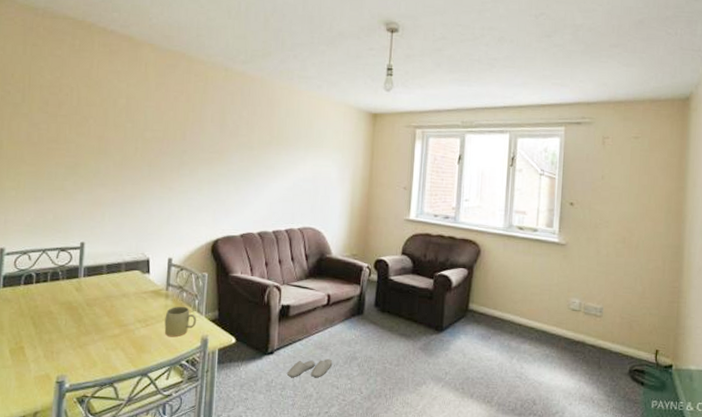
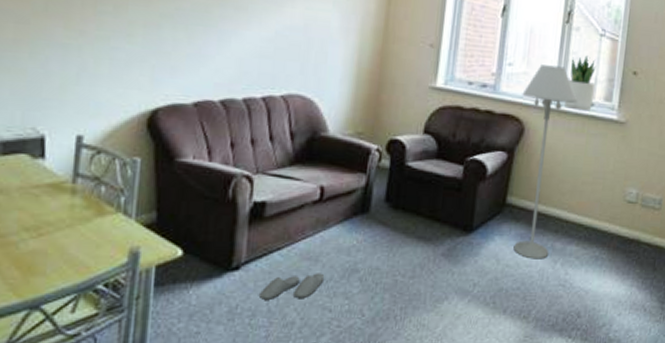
mug: present [164,306,197,337] -> none [68,205,123,251]
floor lamp: none [476,200,524,355] -> present [513,65,578,259]
planter: none [513,191,538,236] -> present [564,55,597,111]

